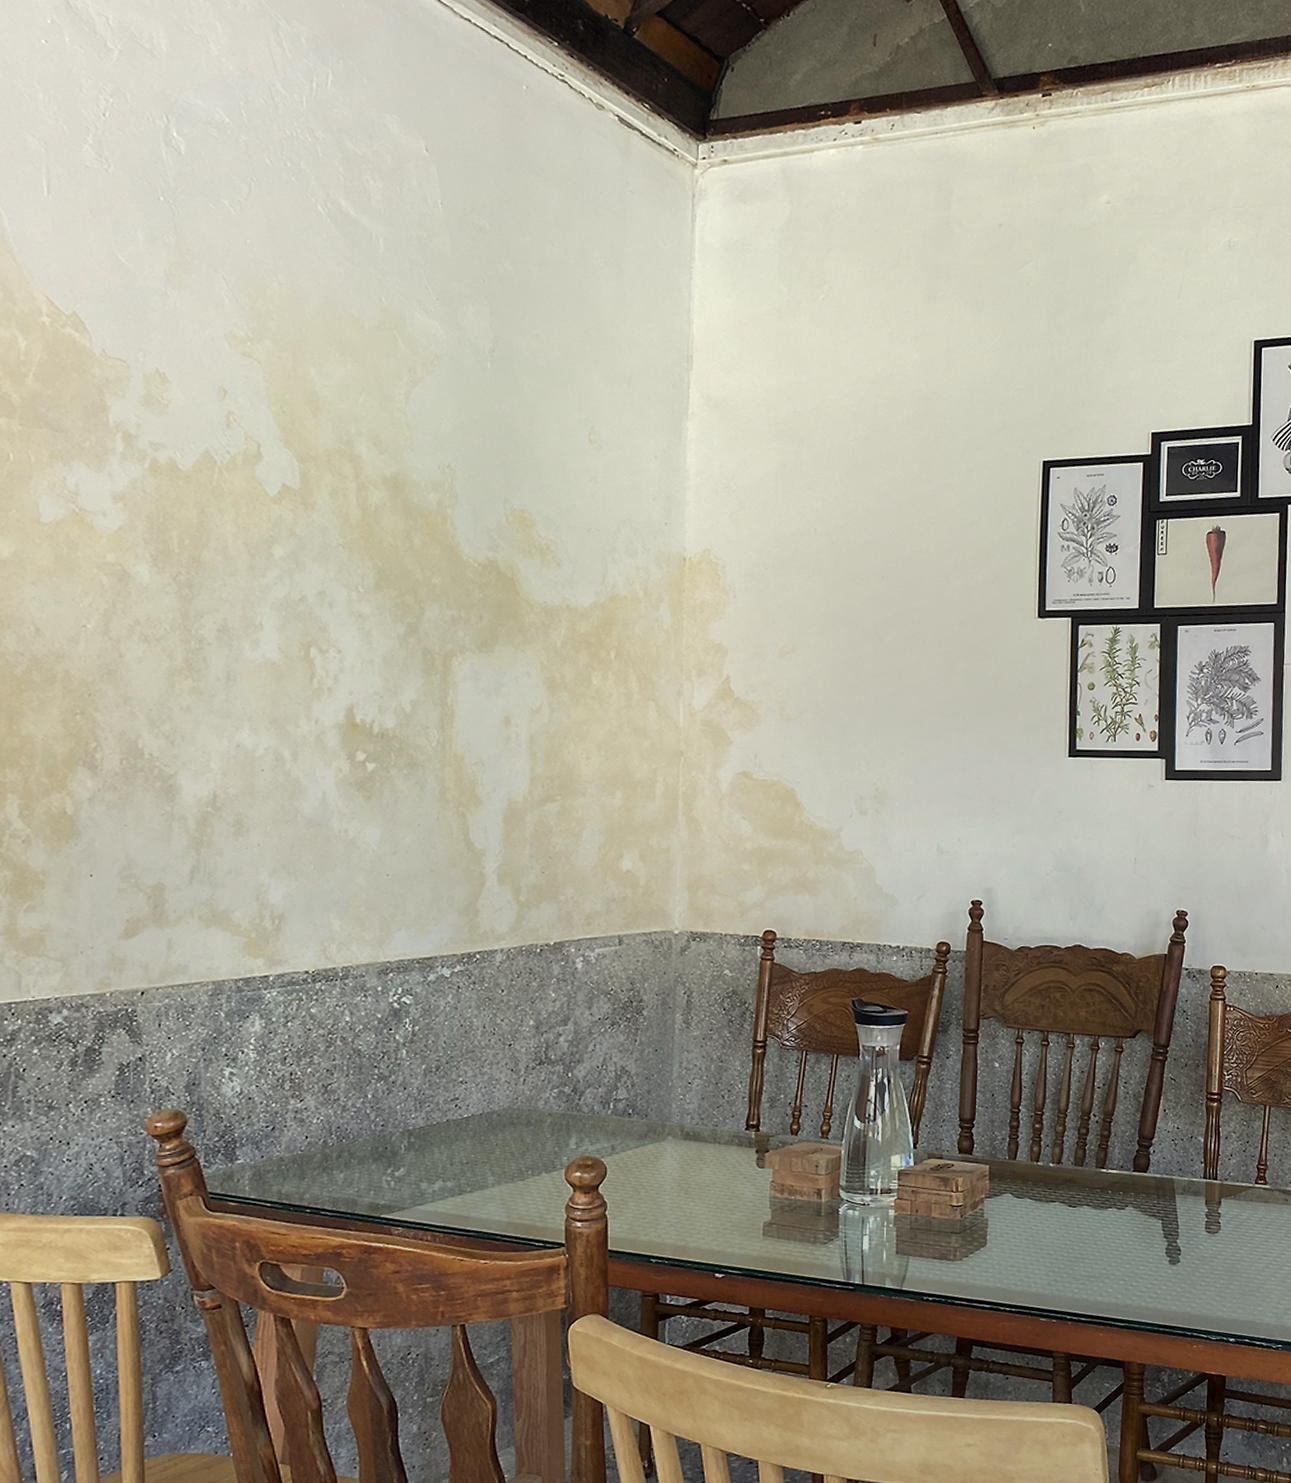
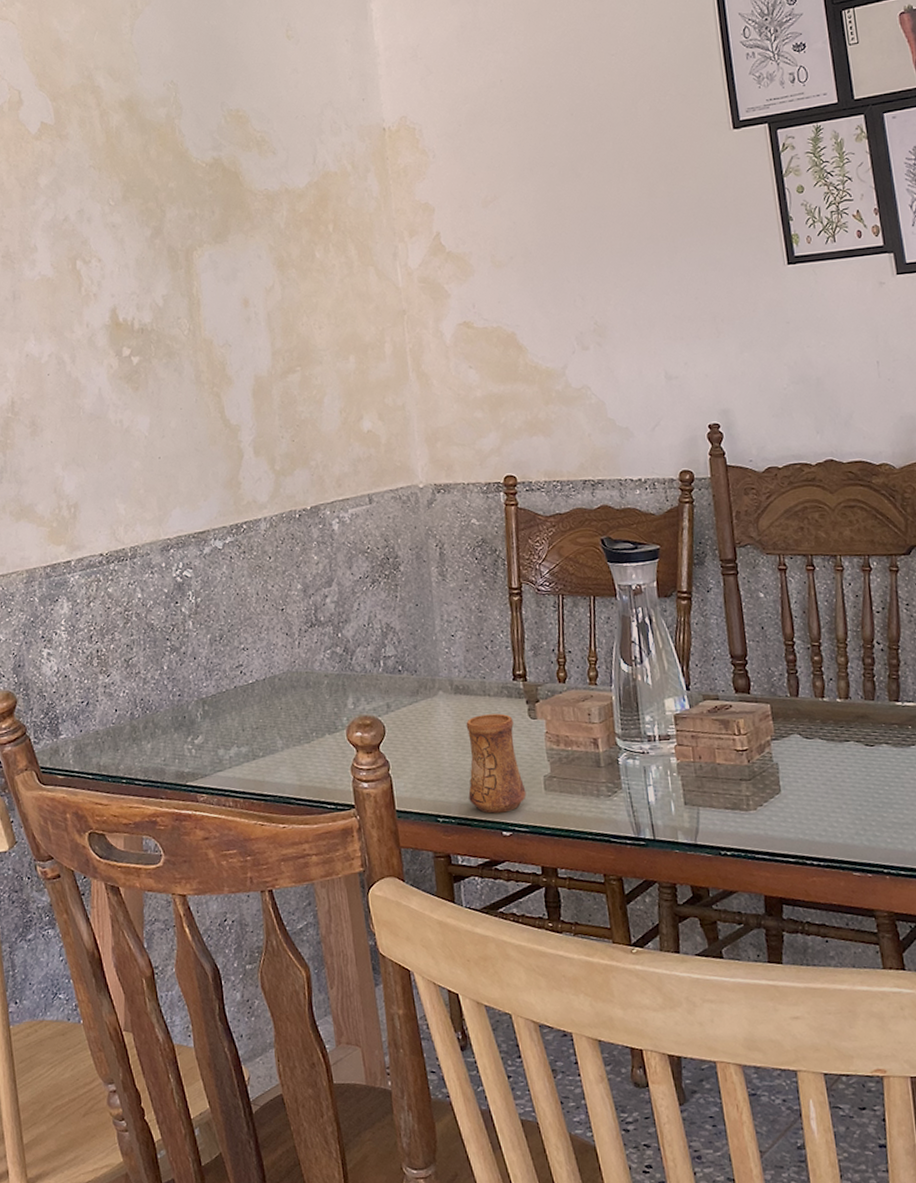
cup: none [685,1161,744,1256] -> present [466,713,527,814]

